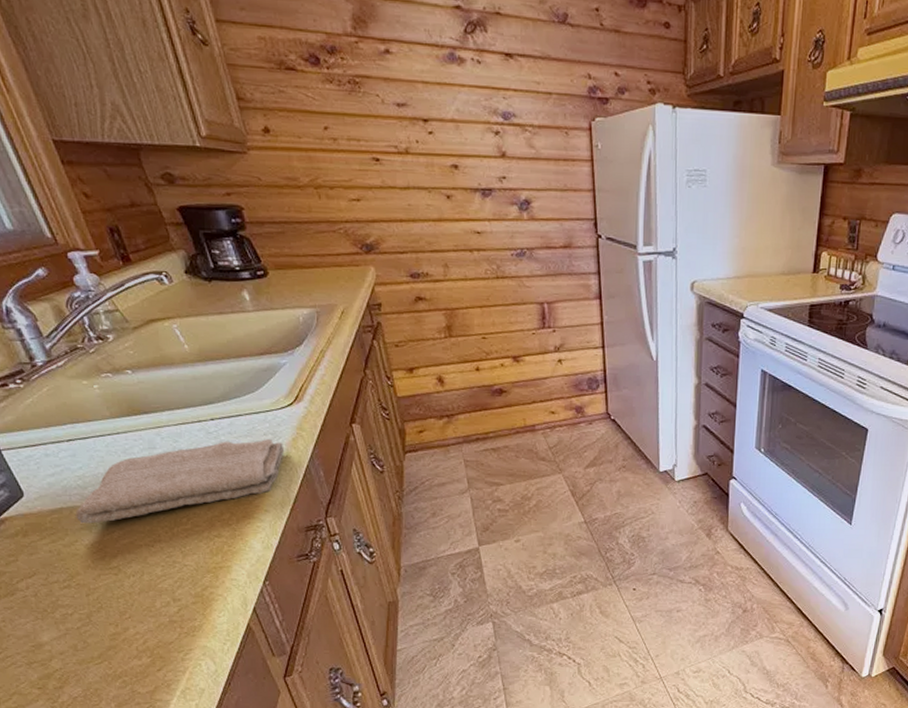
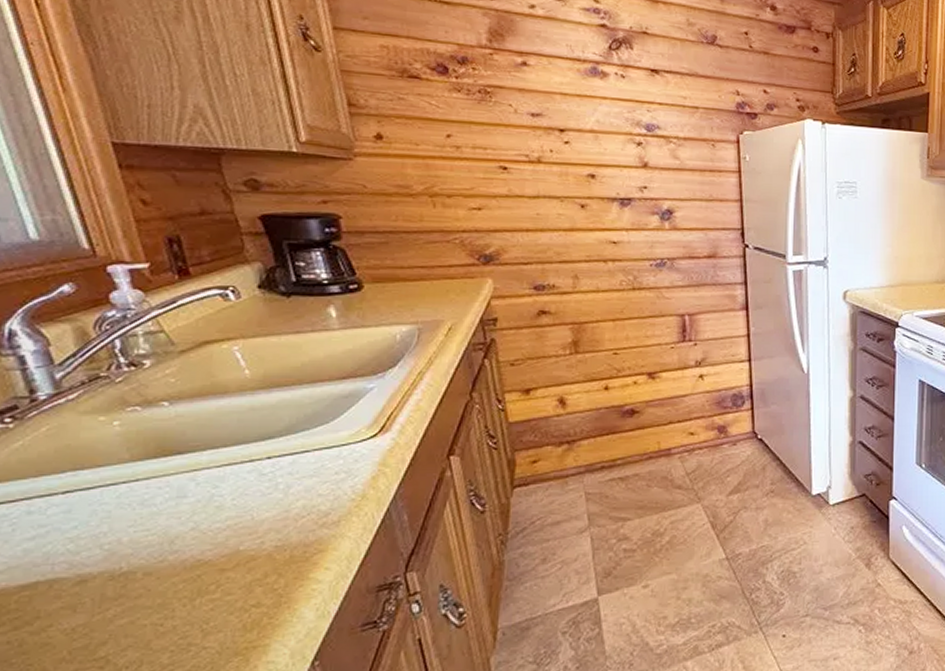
washcloth: present [75,439,285,524] -> none [56,479,360,602]

